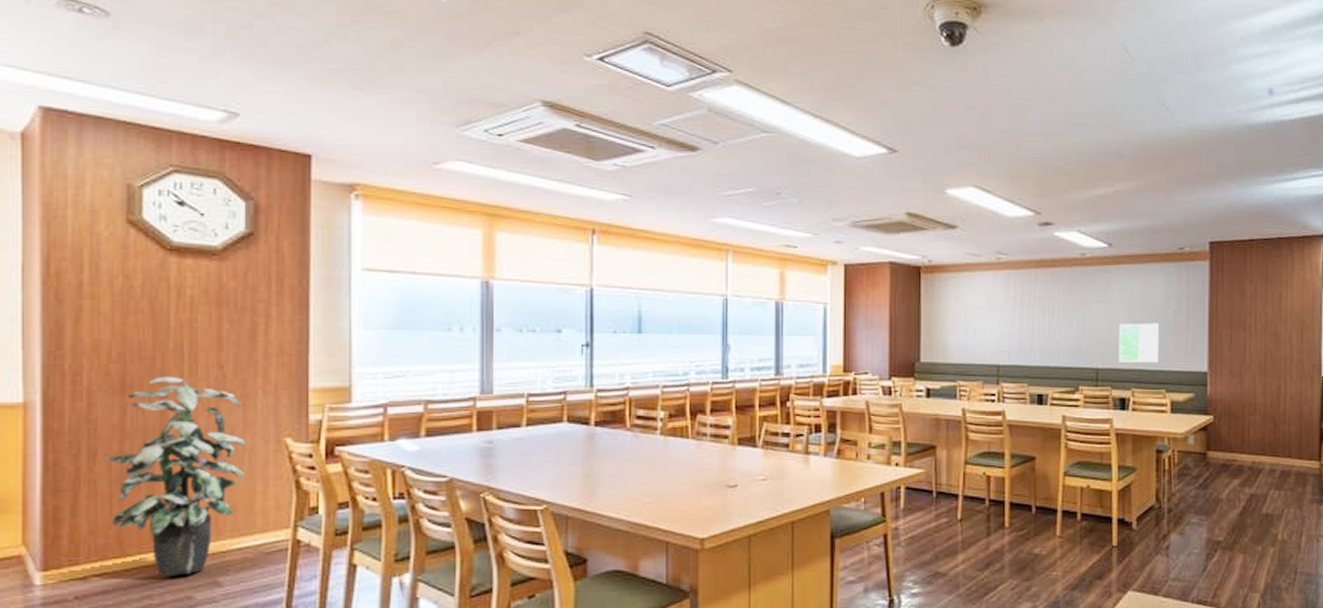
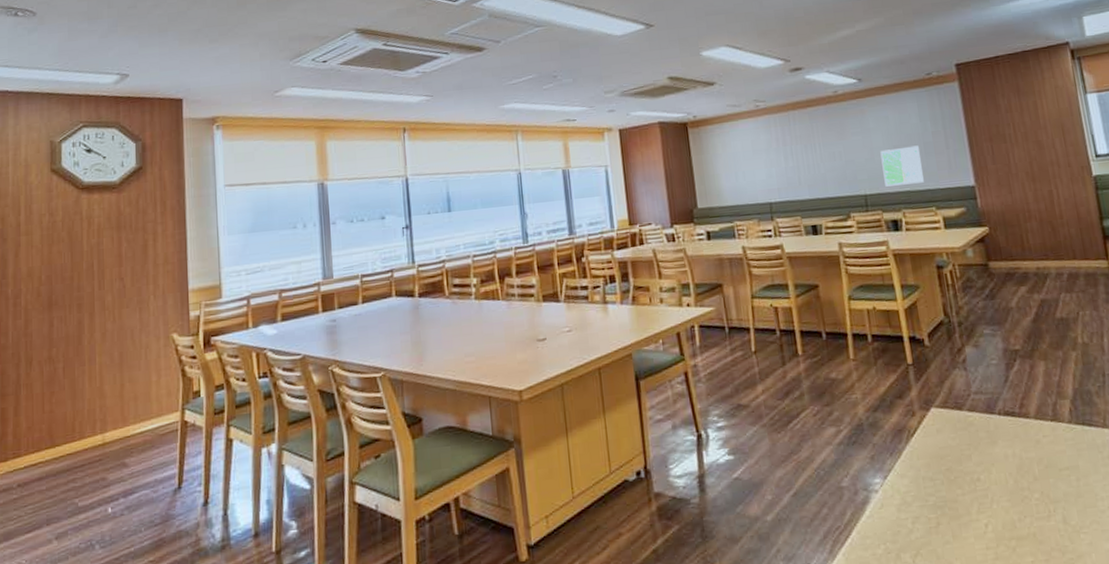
indoor plant: present [105,376,247,576] -> none [38,291,143,462]

